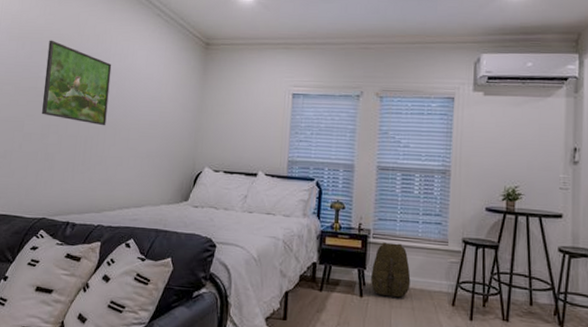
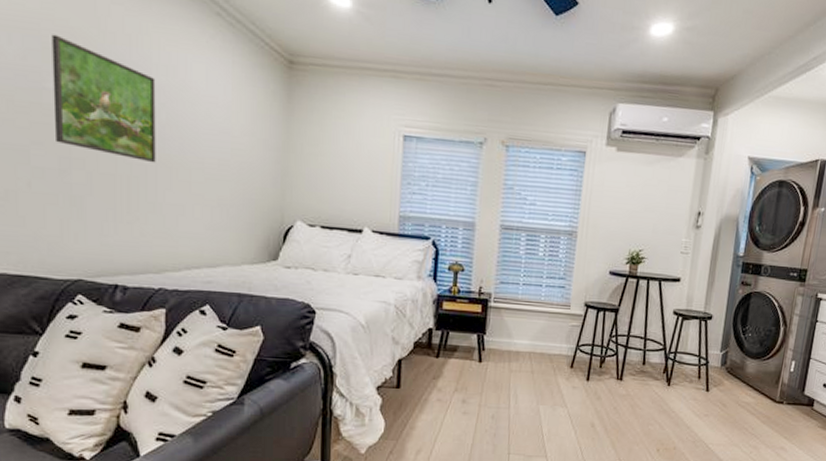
backpack: present [370,242,411,298] -> none [489,306,532,362]

